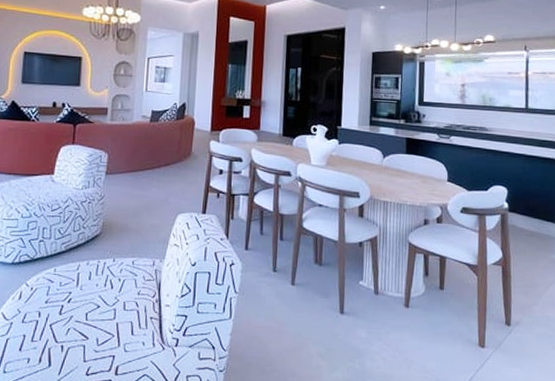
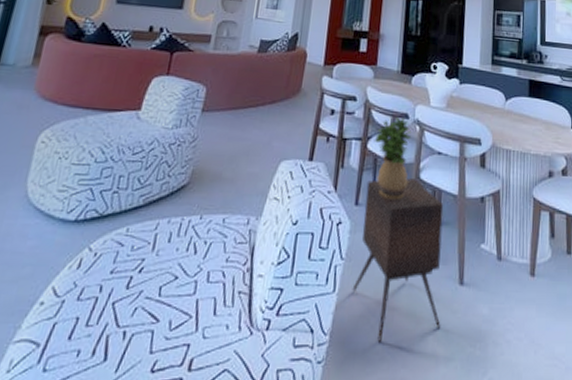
side table: none [246,227,325,358] -> present [352,178,444,344]
potted plant: none [260,175,295,246] -> present [374,117,412,200]

